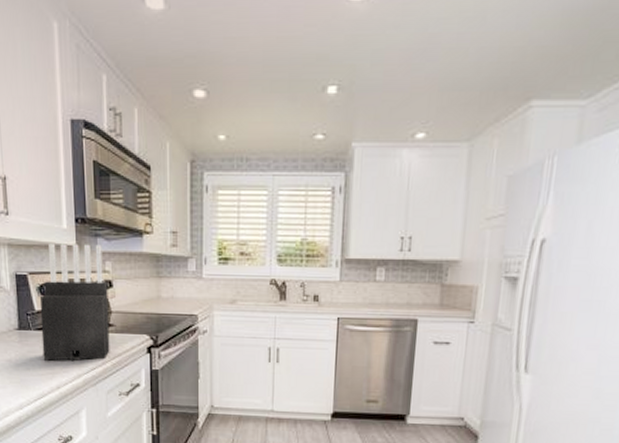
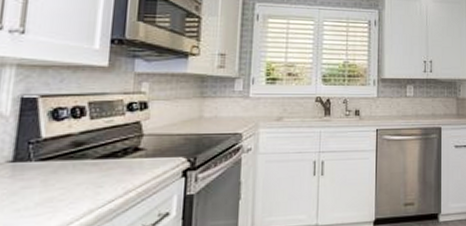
knife block: present [39,243,110,362] -> none [42,64,142,197]

